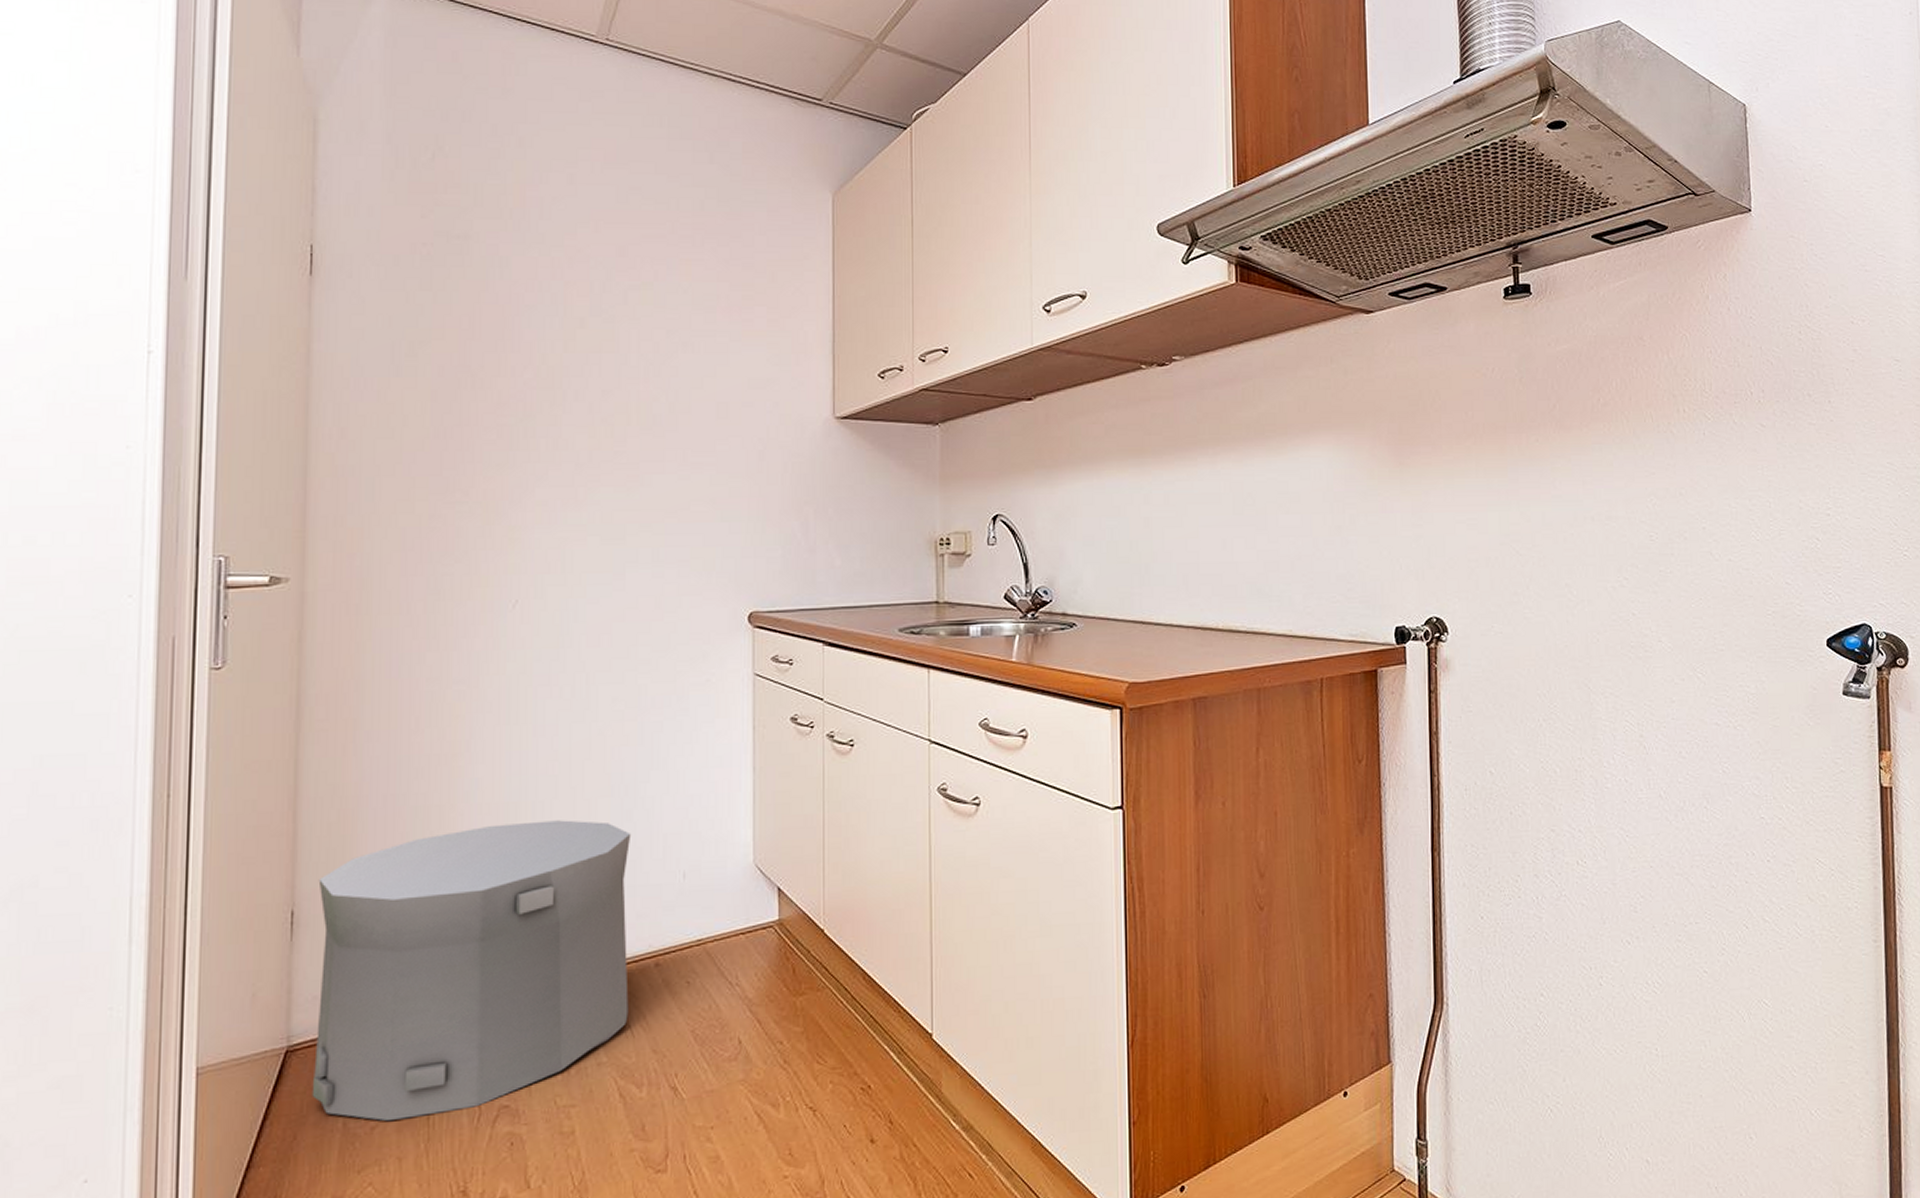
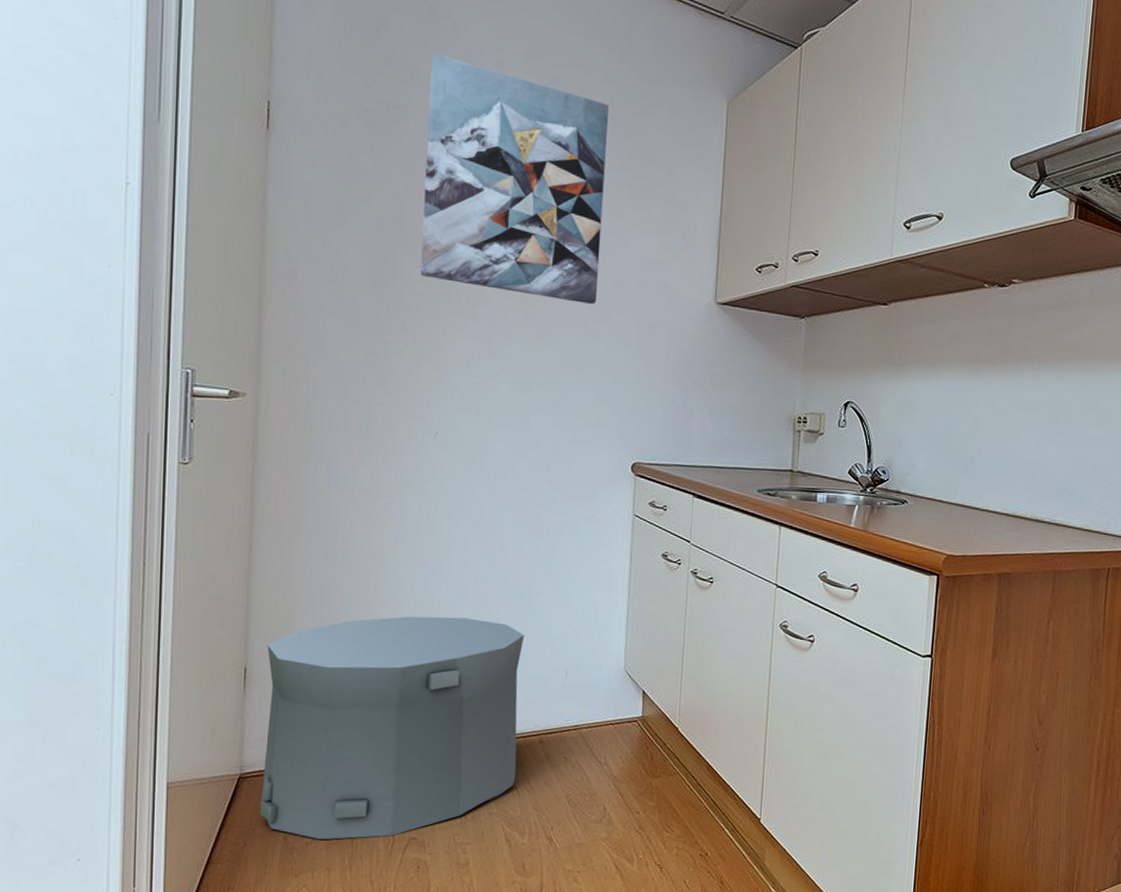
wall art: none [490,174,700,434] -> present [420,53,610,304]

